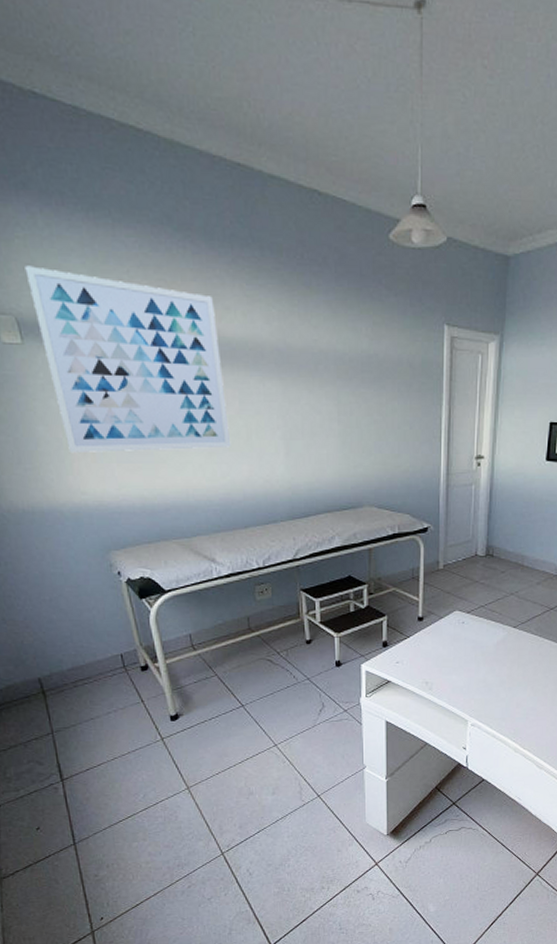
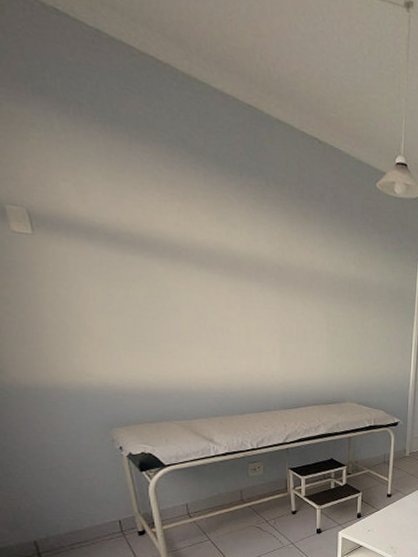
wall art: present [24,265,231,454] -> none [39,163,233,345]

